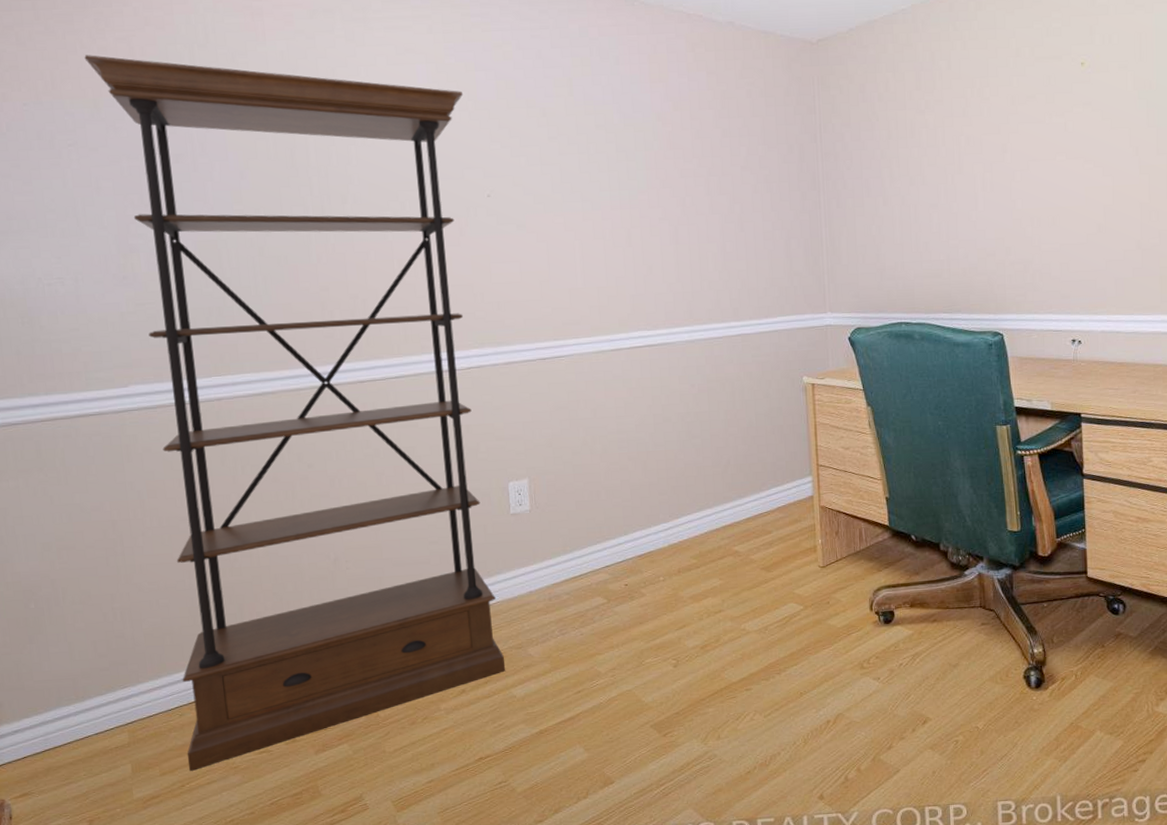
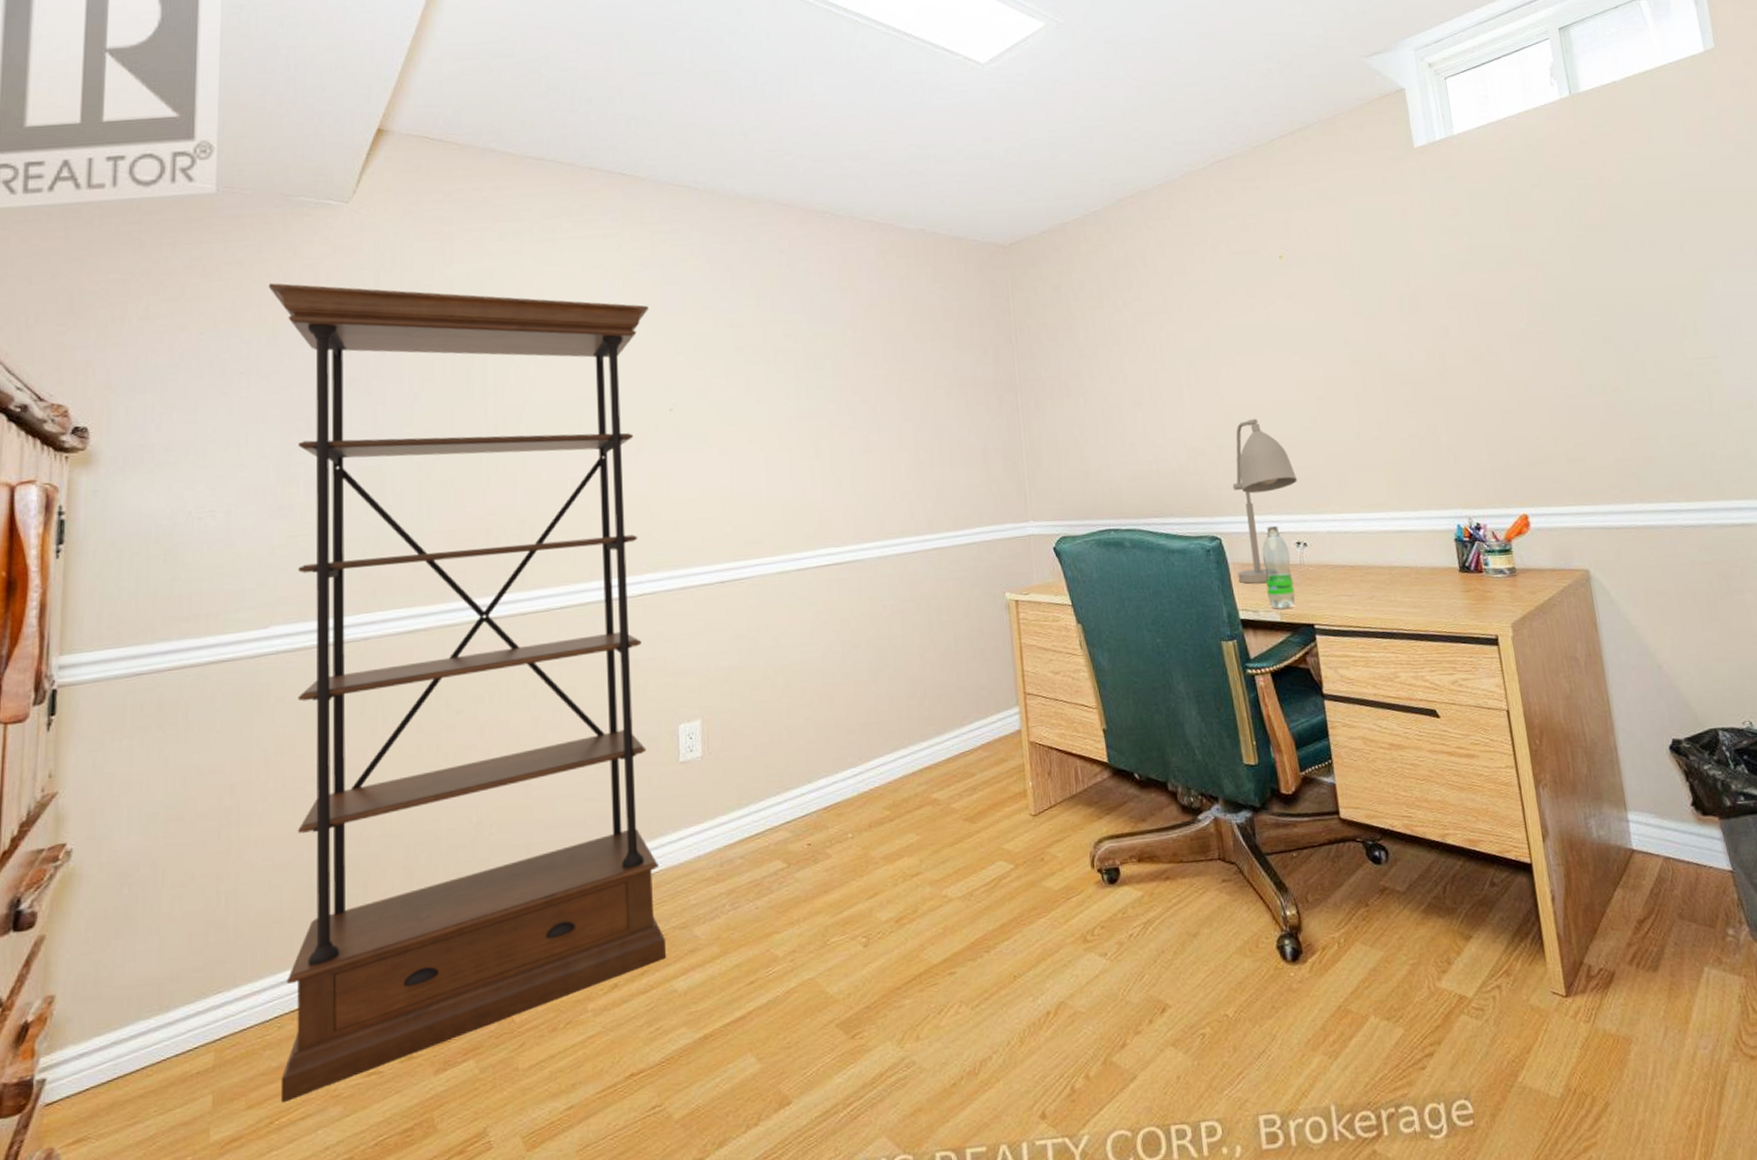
desk lamp: none [1016,223,1079,376] -> present [1232,418,1298,584]
bottle: none [1040,324,1066,399] -> present [1262,525,1295,610]

